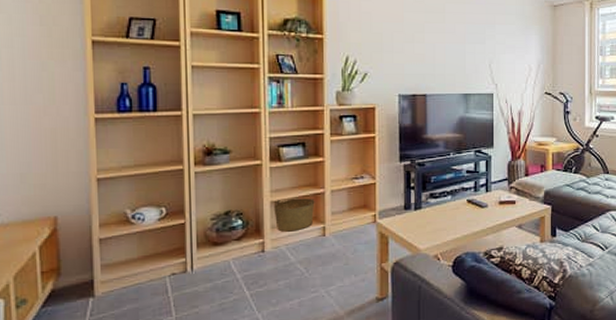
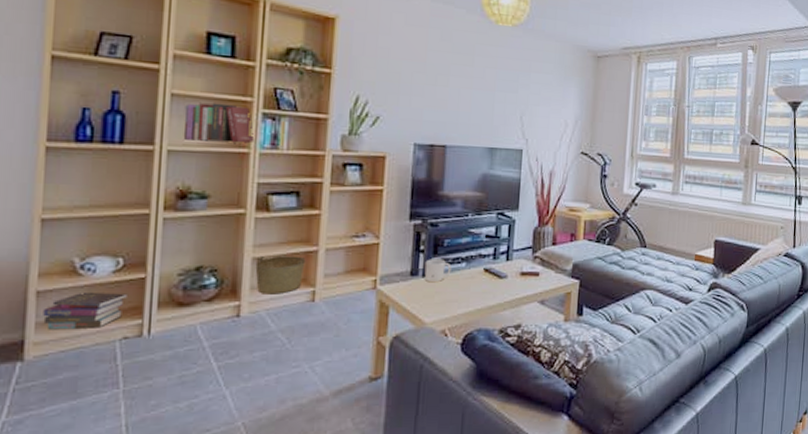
books: none [106,237,171,270] -> present [43,291,127,330]
books: none [204,71,264,105] -> present [184,103,255,144]
mug: none [416,194,439,215] -> present [424,259,452,283]

